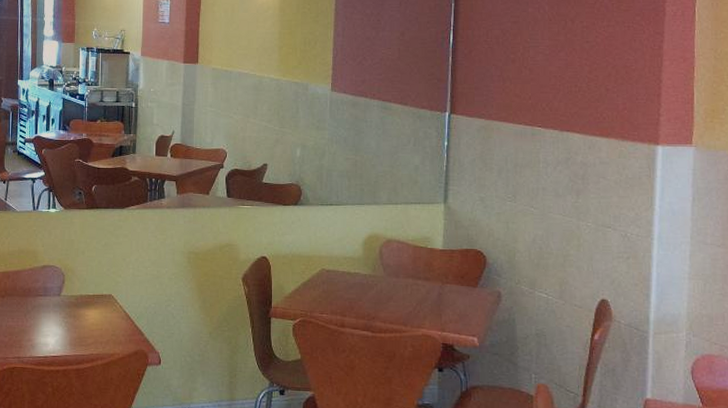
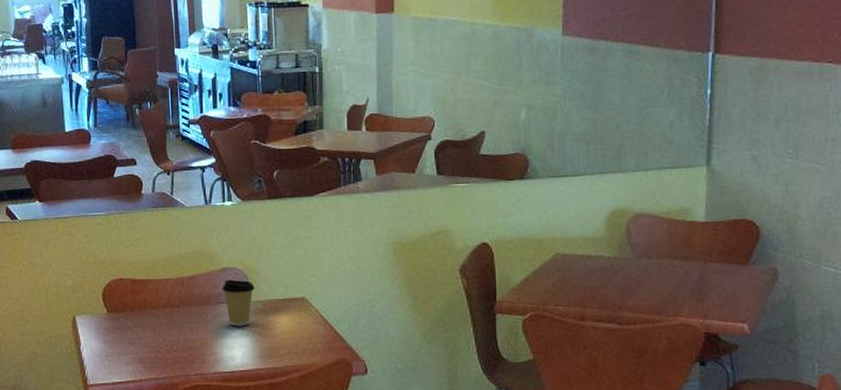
coffee cup: none [42,275,70,317] -> present [222,279,255,327]

